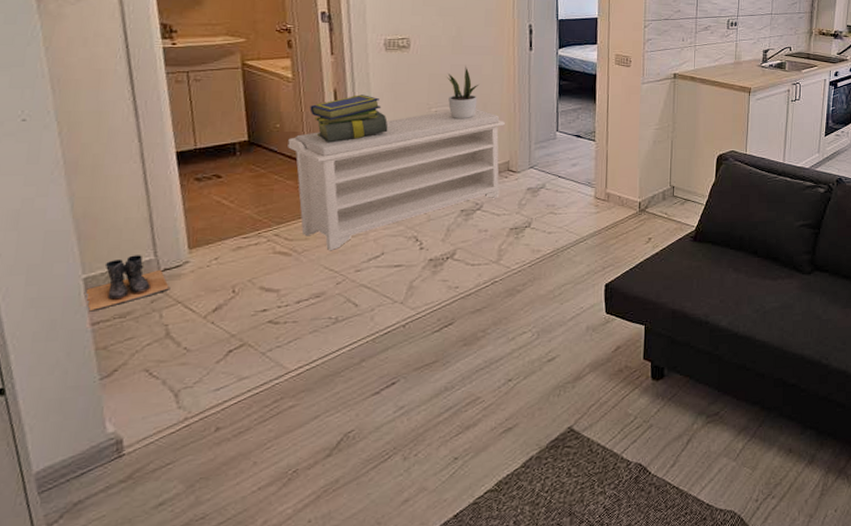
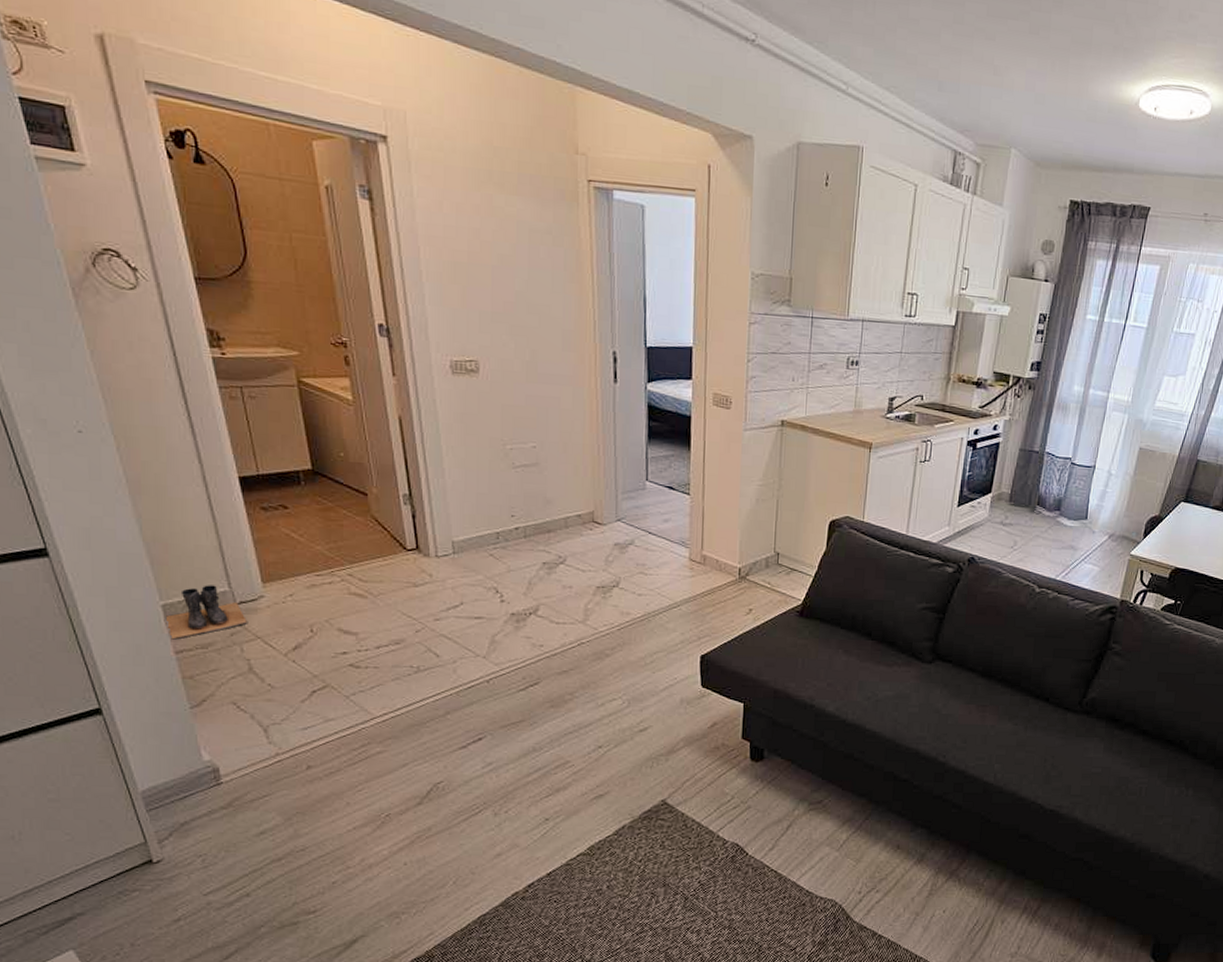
bench: present [288,109,505,251] -> none [354,448,588,597]
stack of books: present [310,94,388,143] -> none [374,424,460,478]
potted plant: present [446,66,480,119] -> none [521,397,559,460]

